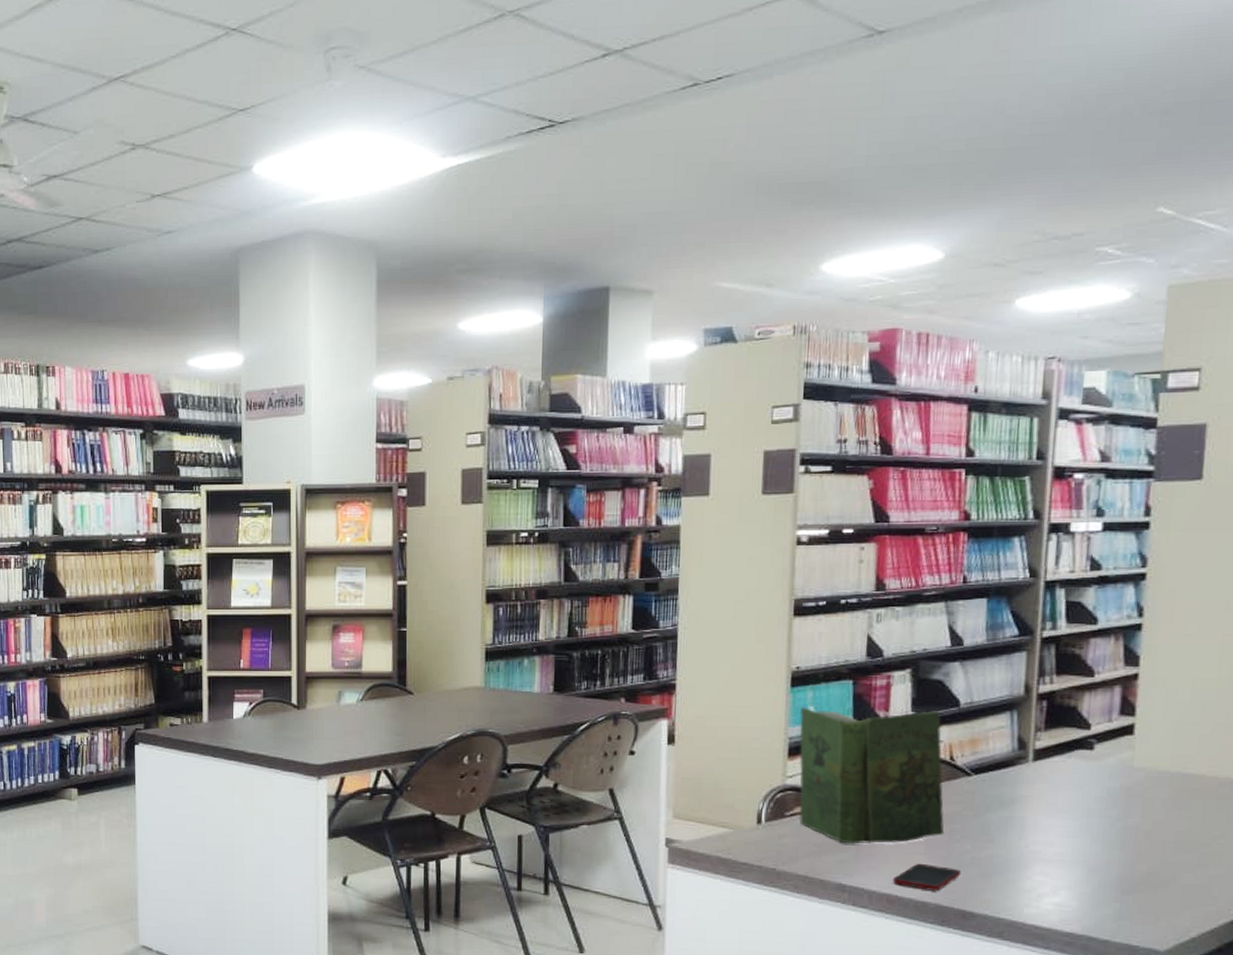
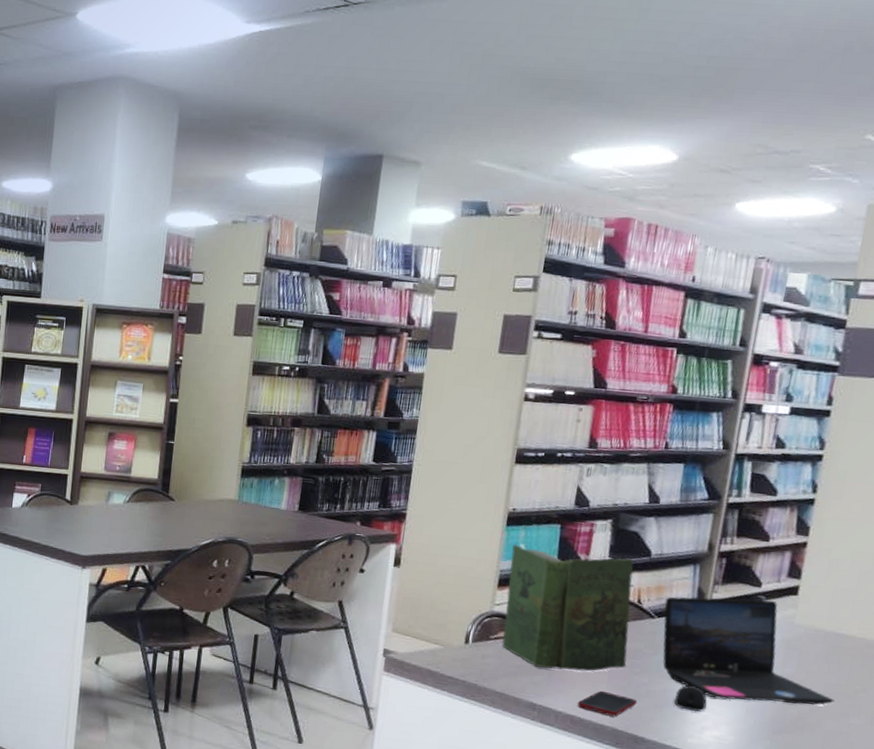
laptop: none [981,743,1189,861] -> present [662,597,835,706]
computer mouse: none [1004,849,1042,878] -> present [674,685,707,712]

